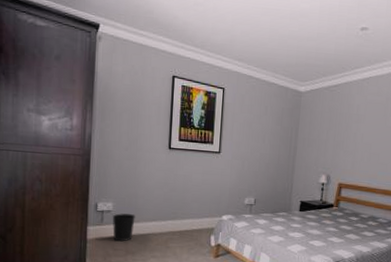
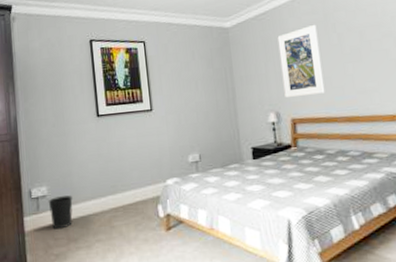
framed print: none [337,105,378,166] -> present [277,25,325,98]

